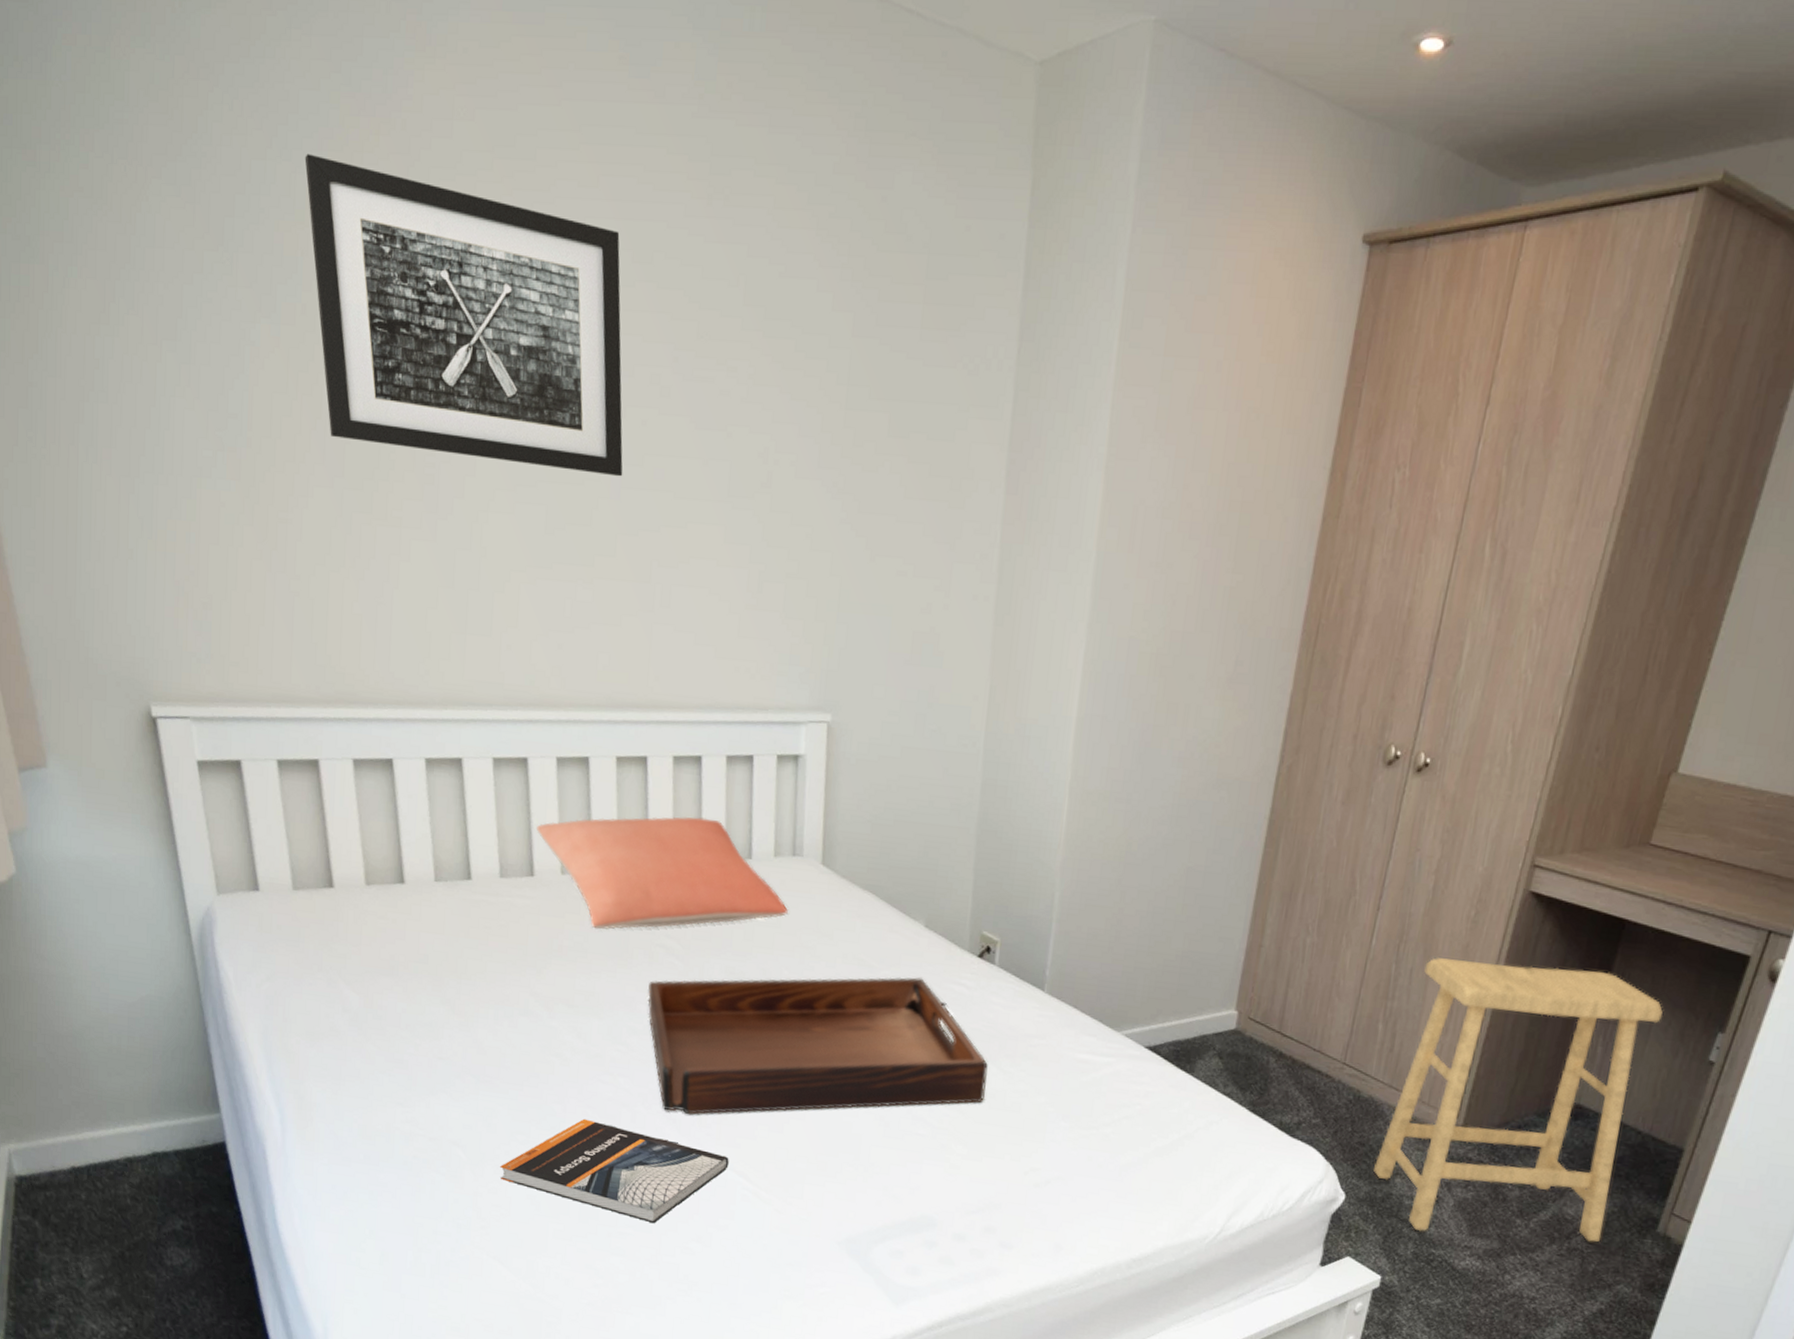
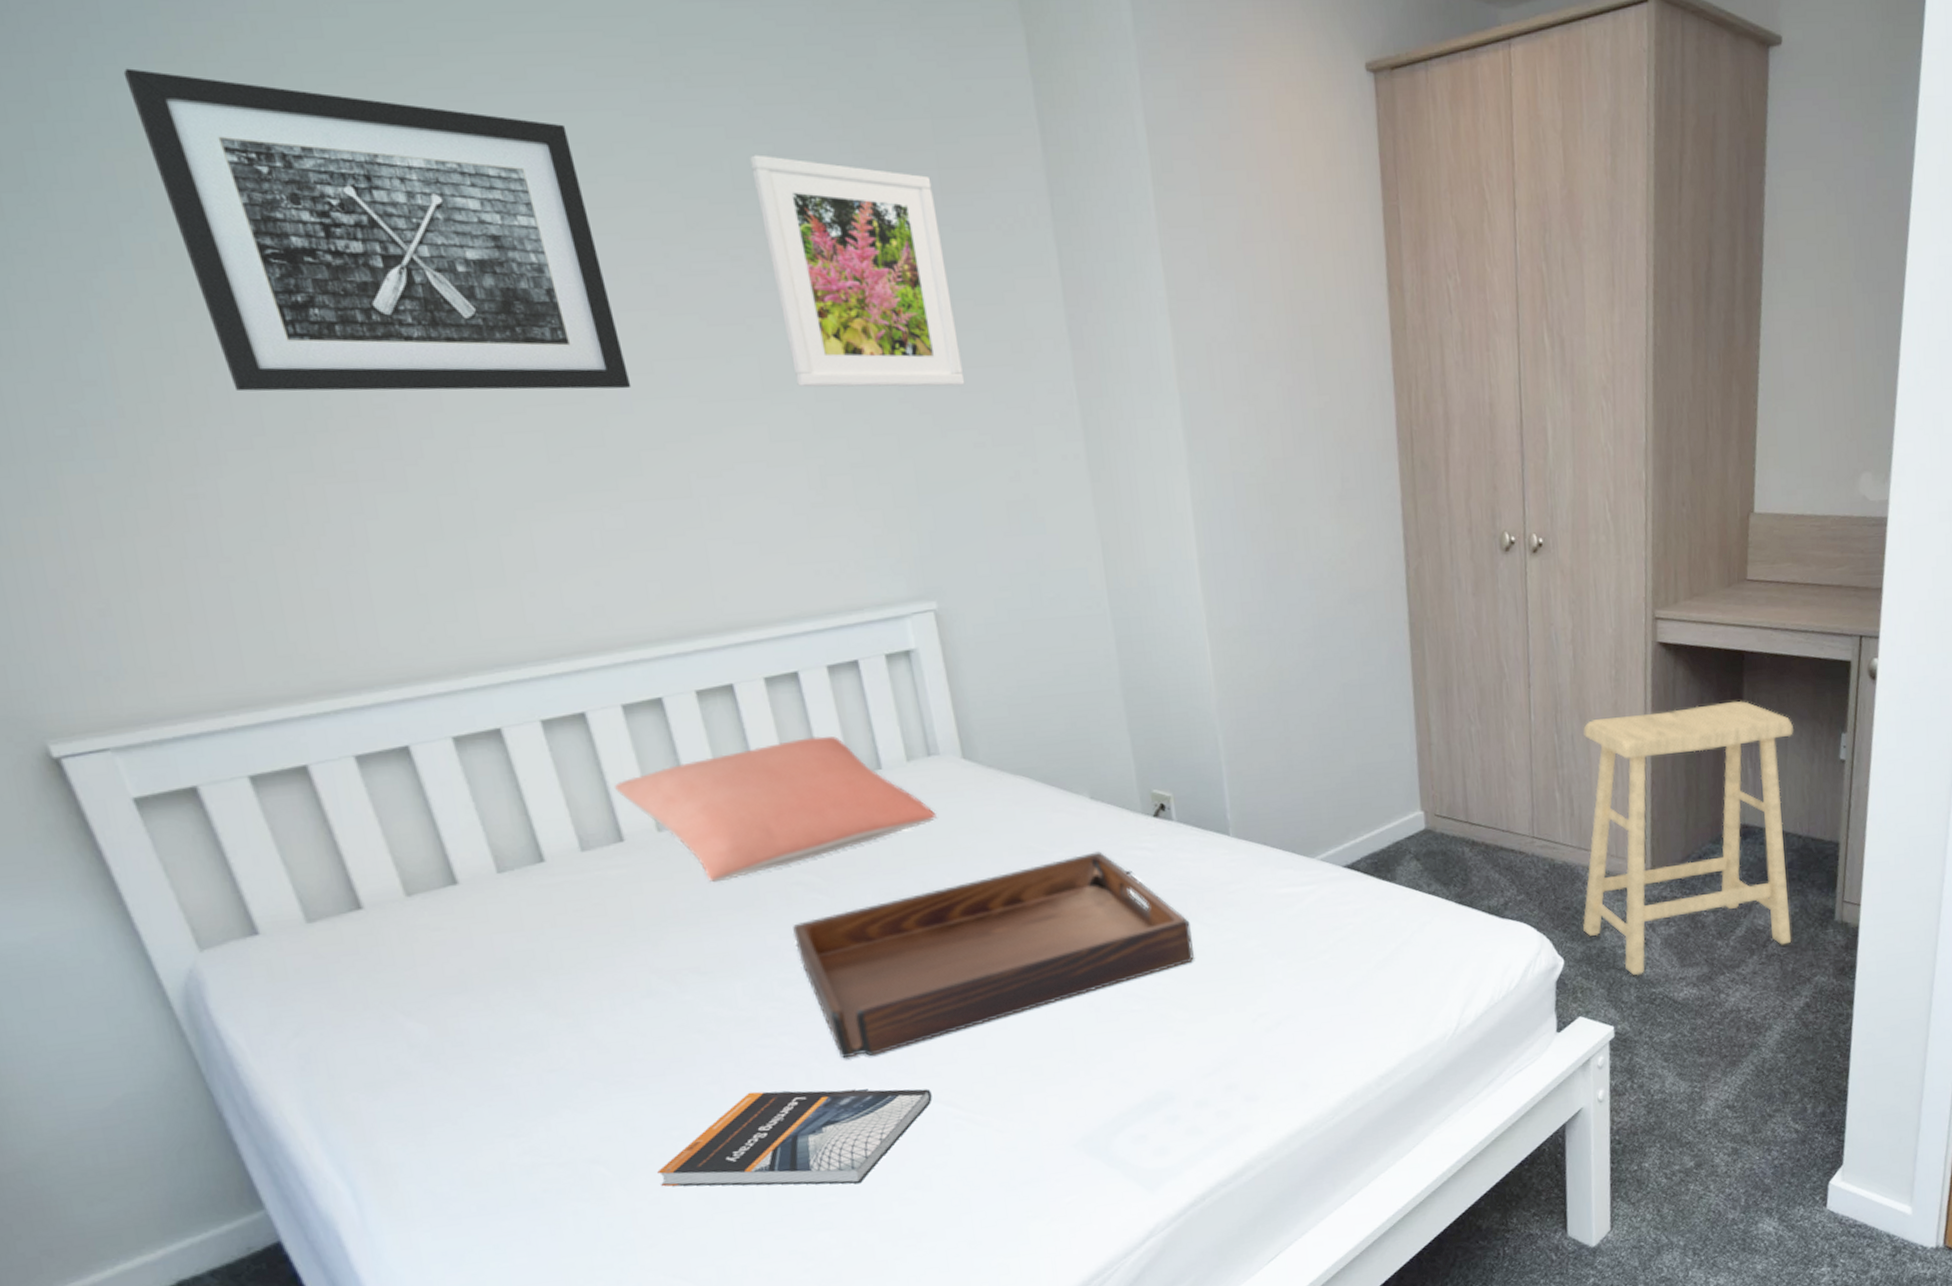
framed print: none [757,274,915,515] -> present [750,154,966,388]

